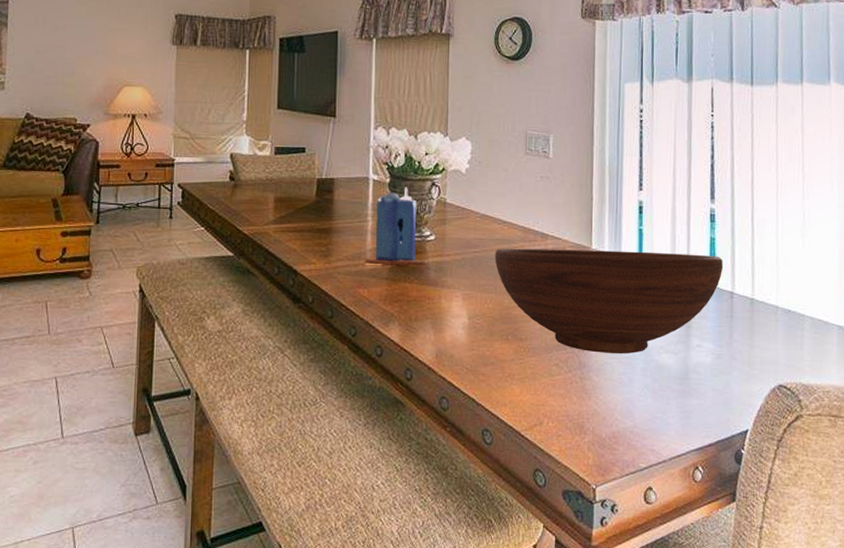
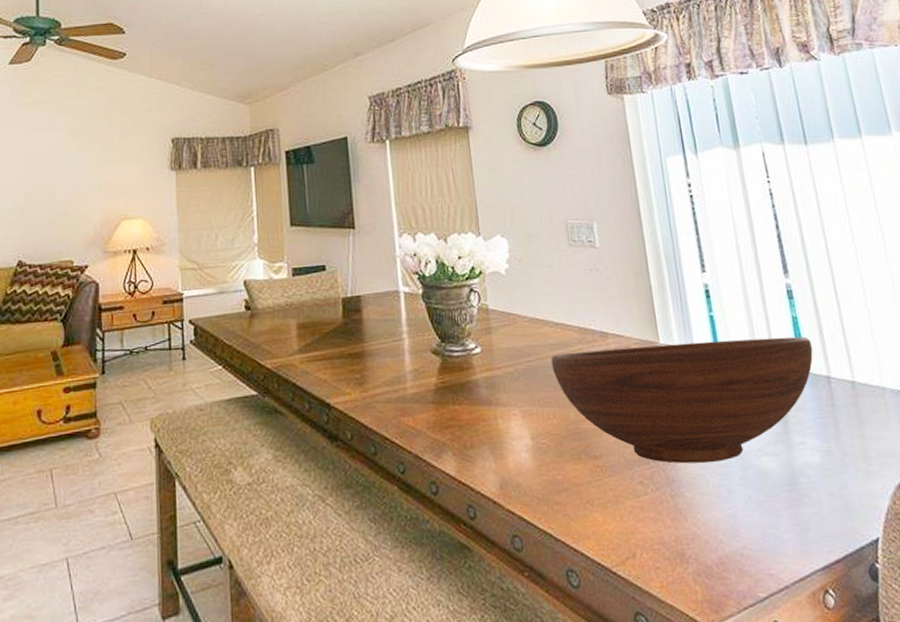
candle: present [365,187,428,267] -> none [405,296,477,389]

